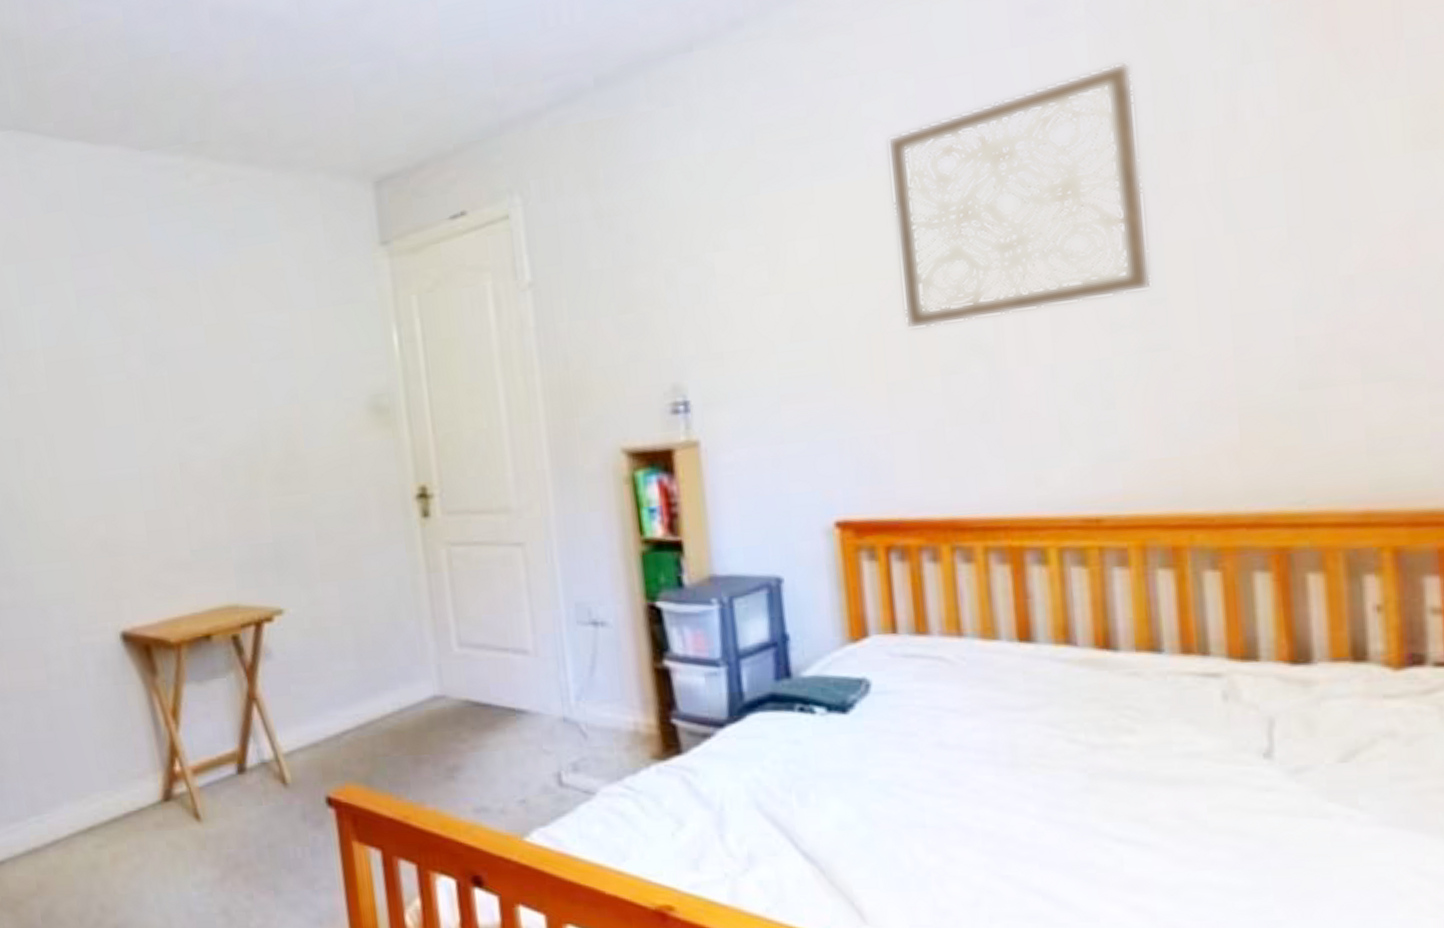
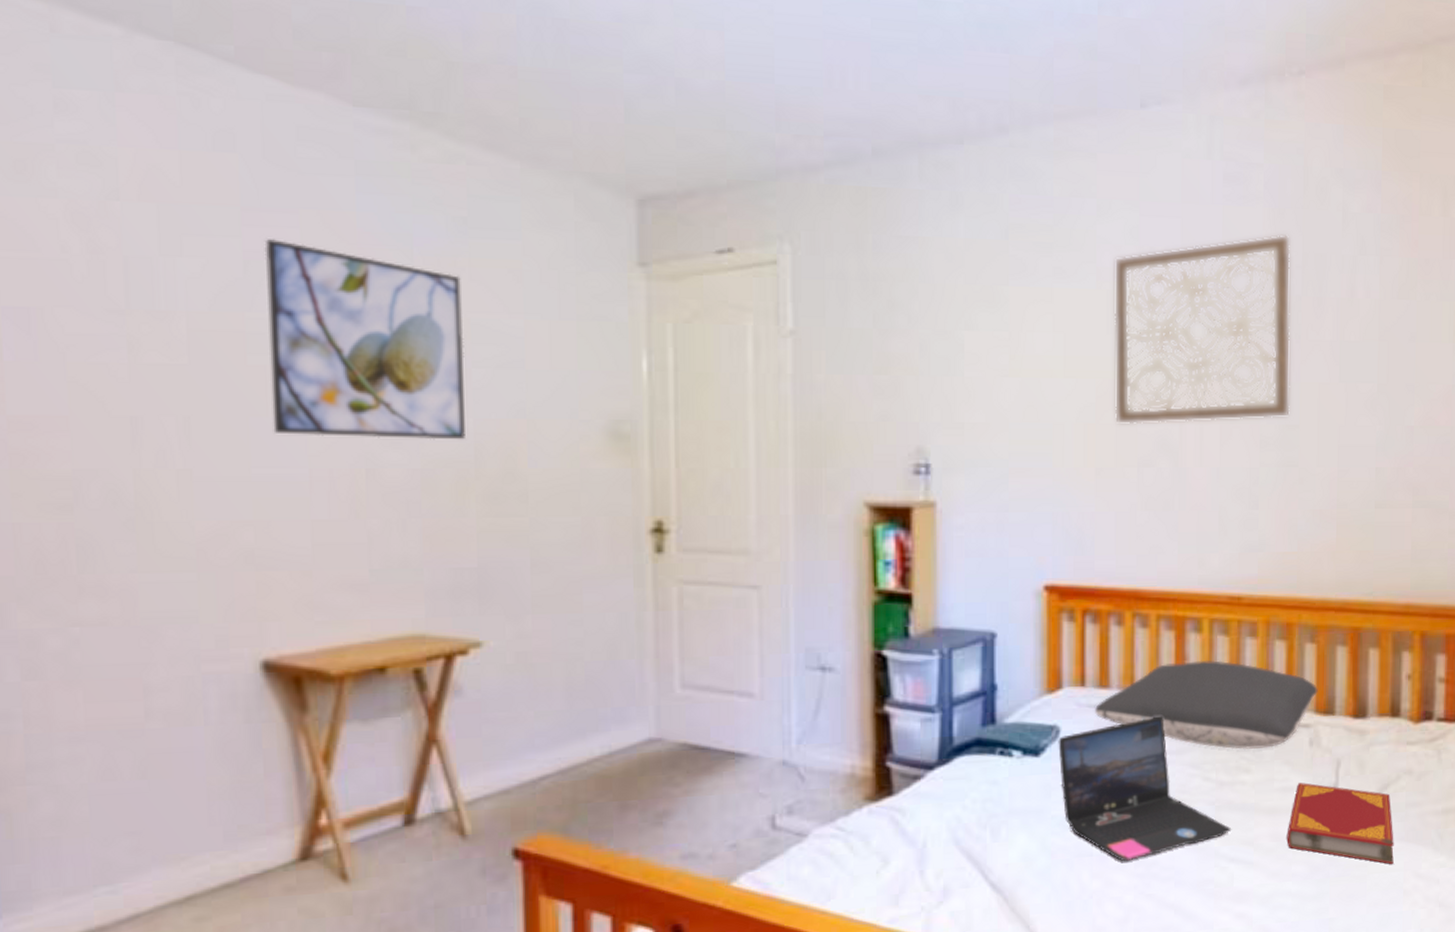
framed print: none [89,277,252,440] -> present [264,239,465,440]
laptop: none [869,666,1115,836] -> present [1058,716,1232,862]
pillow: none [913,597,1229,705] -> present [1095,660,1318,749]
hardback book: none [1198,747,1376,855] -> present [1286,782,1394,864]

